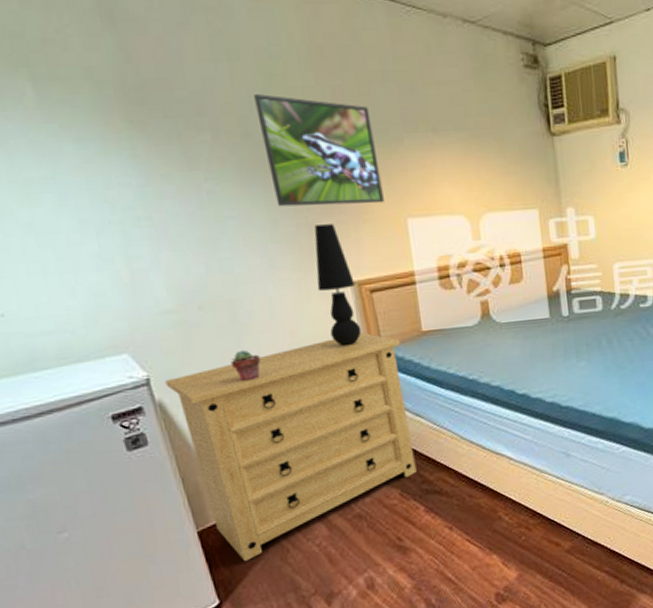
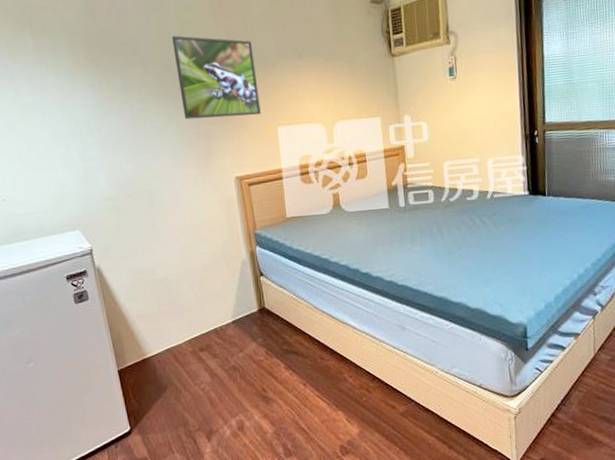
dresser: present [165,332,417,562] -> none [102,217,279,398]
potted succulent: present [230,349,261,382] -> none [147,229,168,254]
table lamp: present [314,224,362,347] -> none [209,132,241,229]

